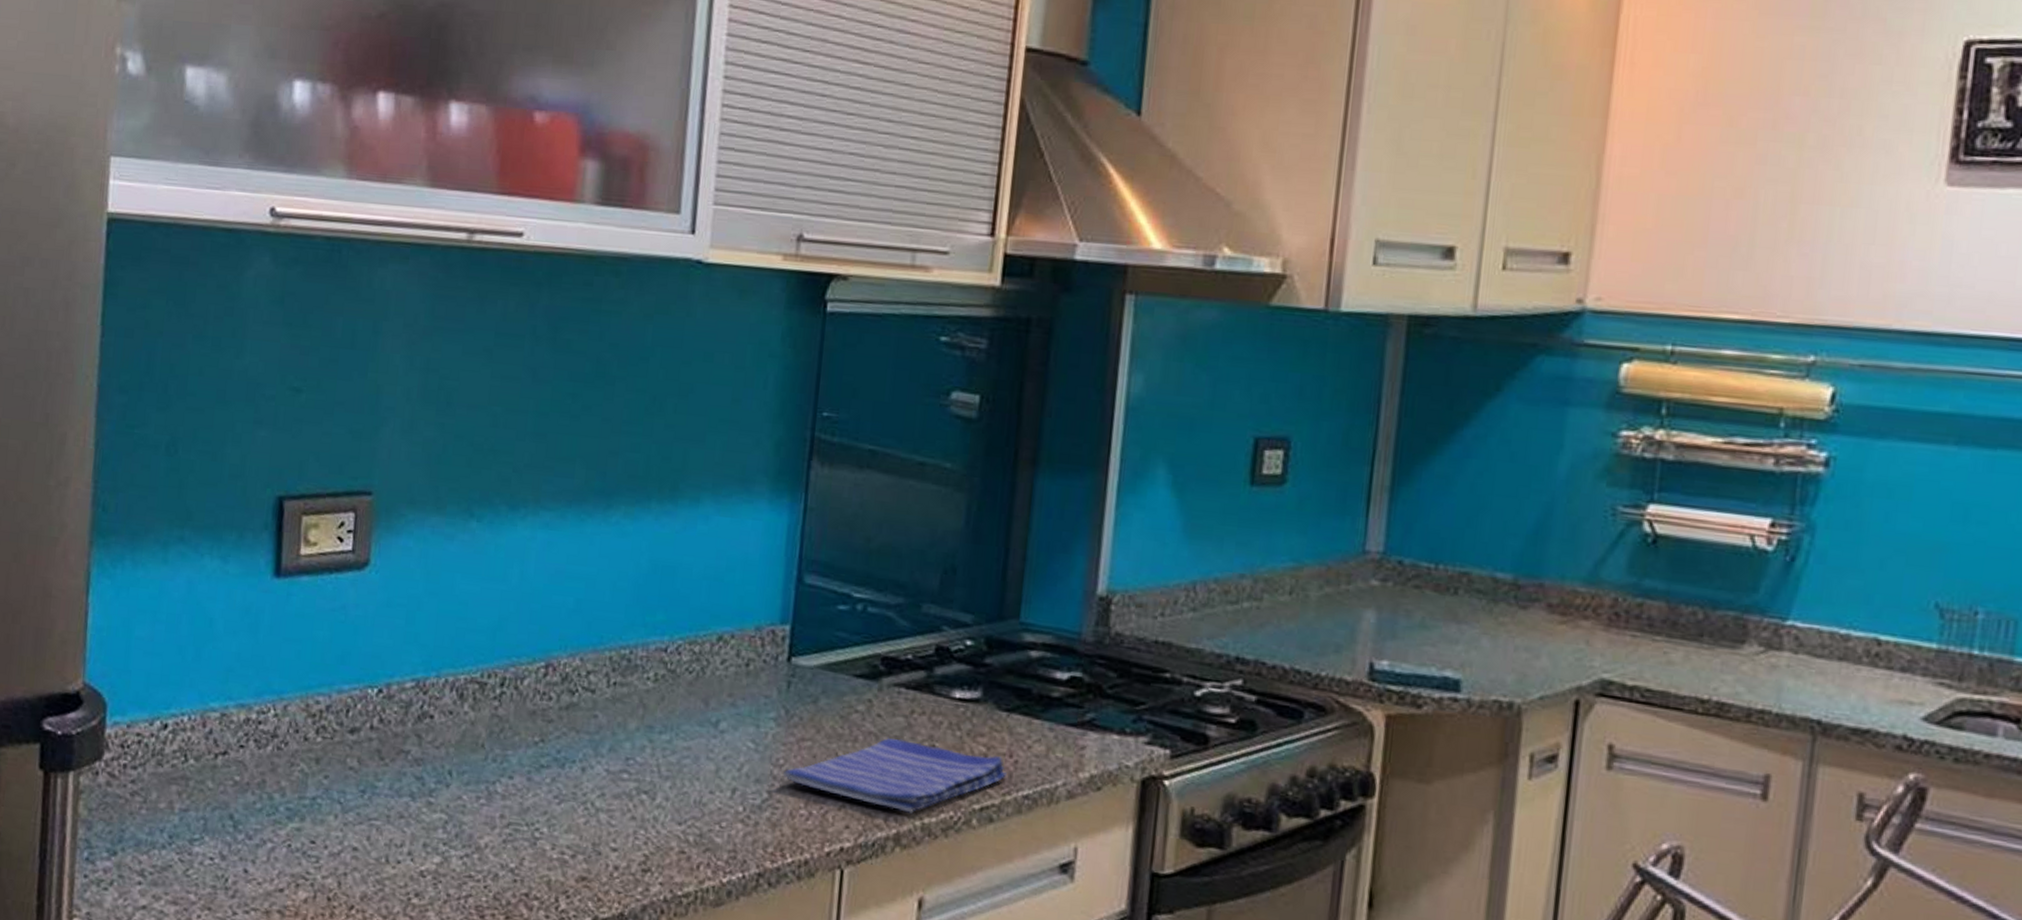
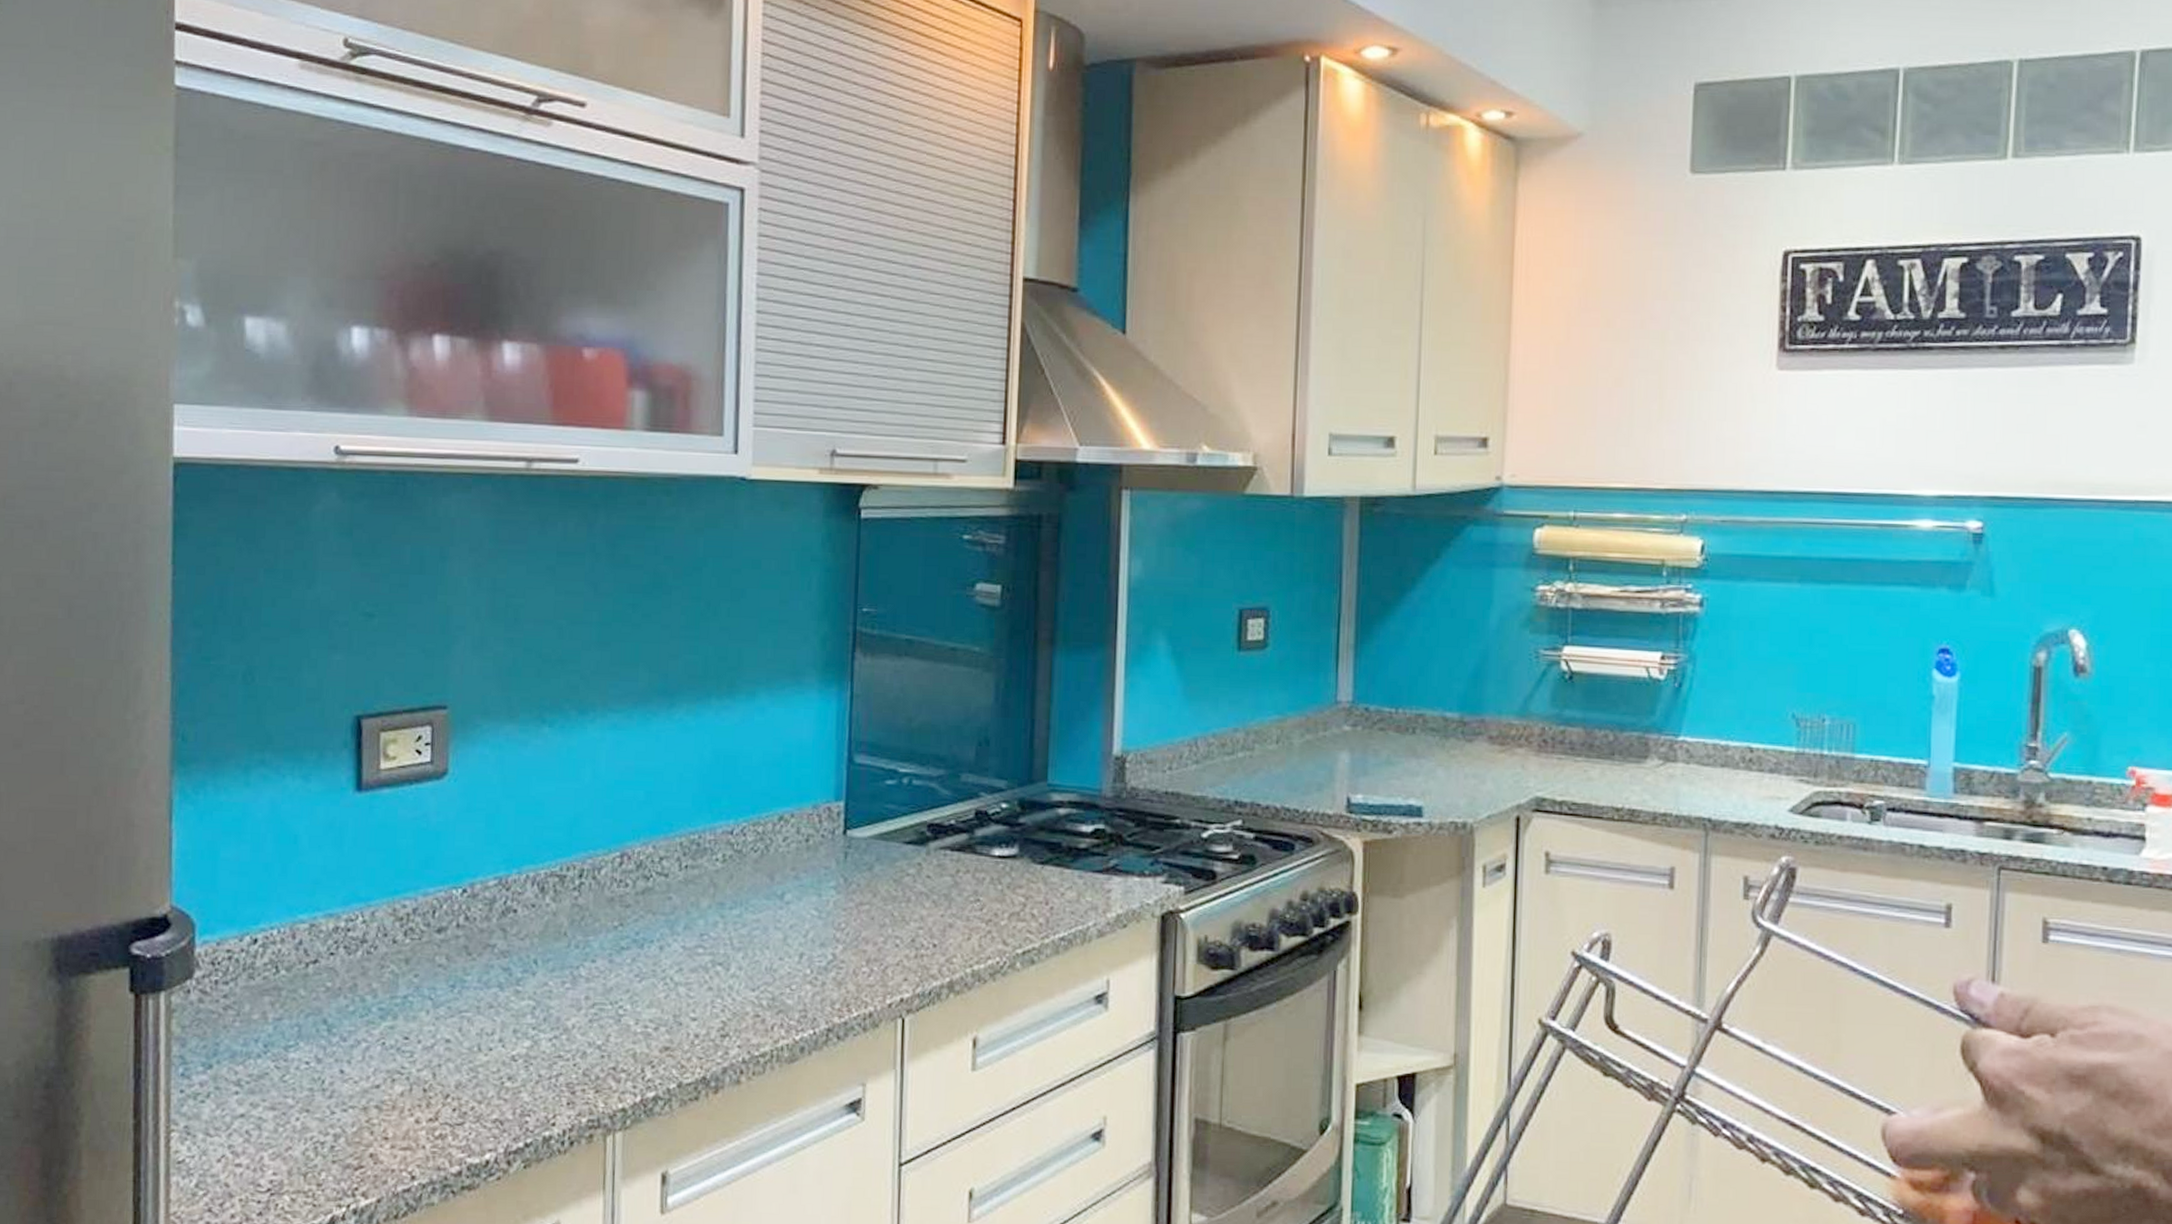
dish towel: present [783,737,1006,815] -> none [846,895,1044,963]

